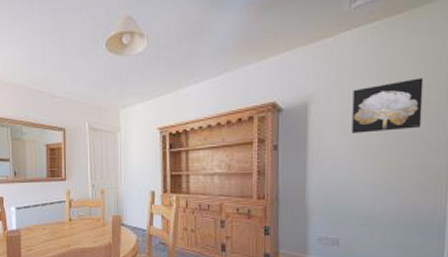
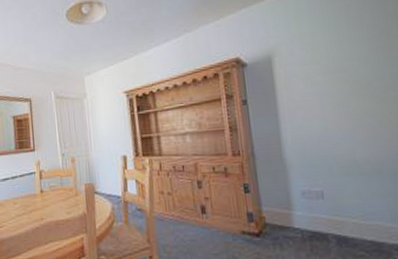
wall art: present [352,78,424,133] -> none [314,23,389,83]

